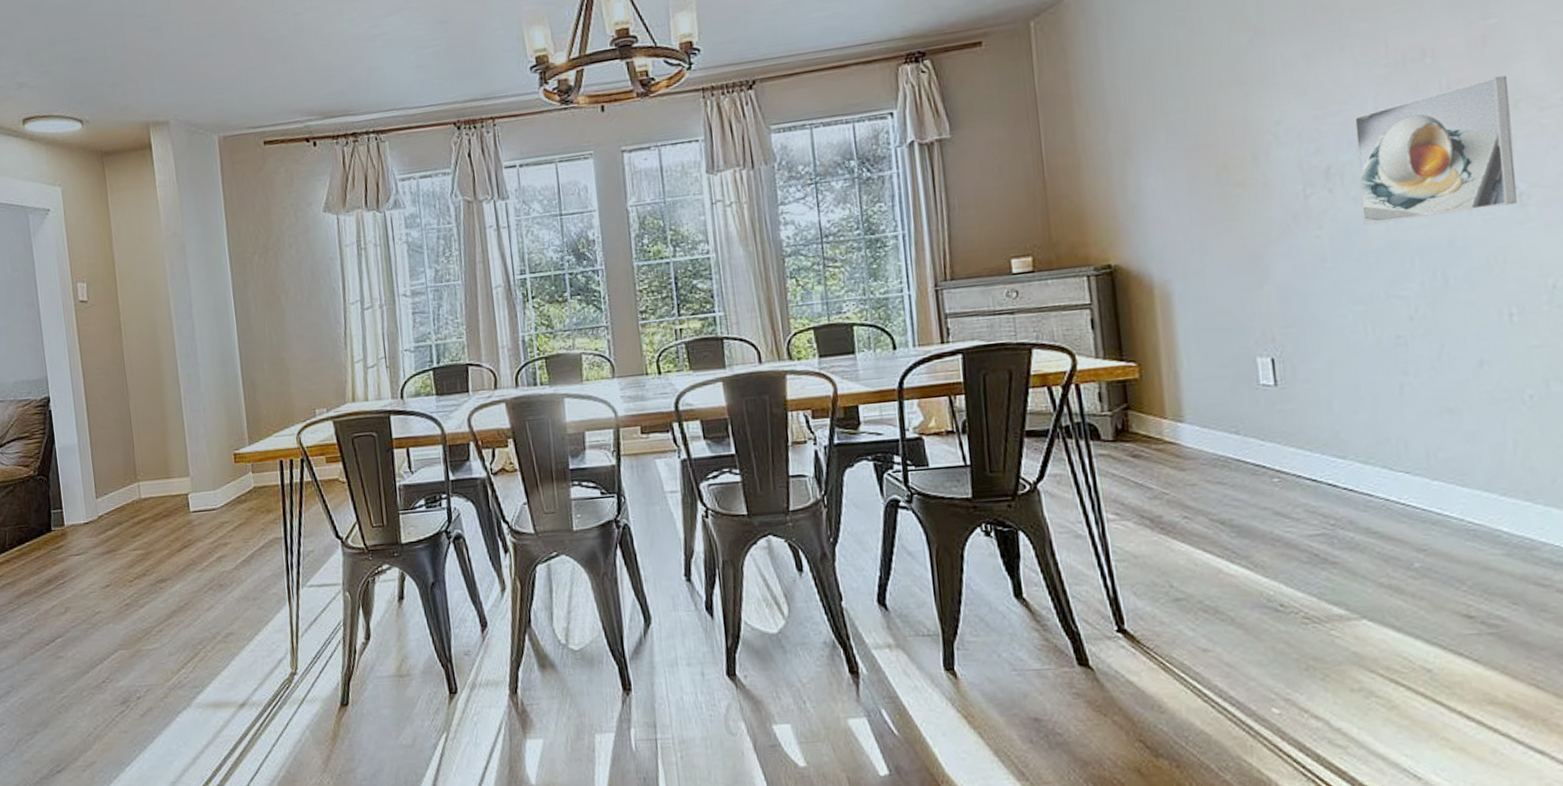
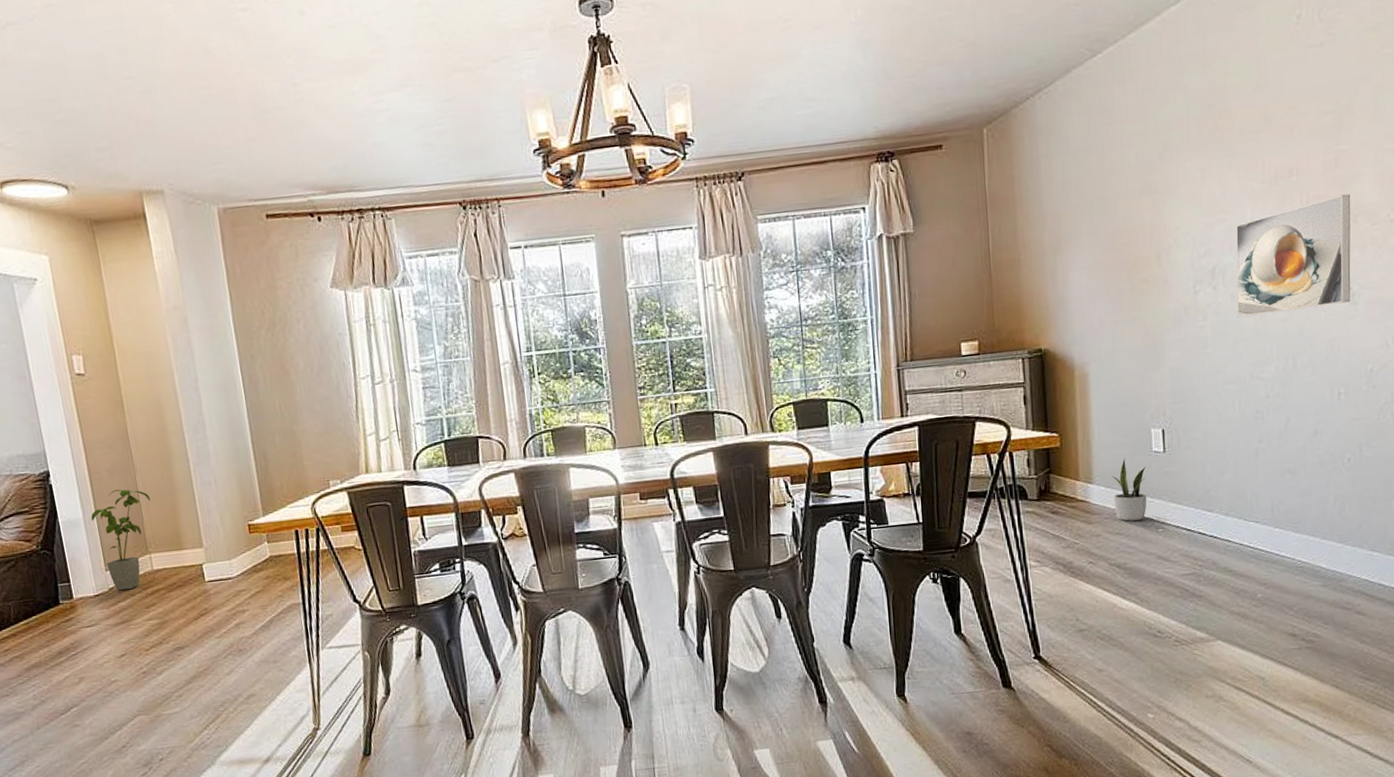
house plant: none [85,416,142,519] -> present [91,489,151,591]
potted plant: none [1207,391,1256,469] -> present [1111,457,1147,522]

